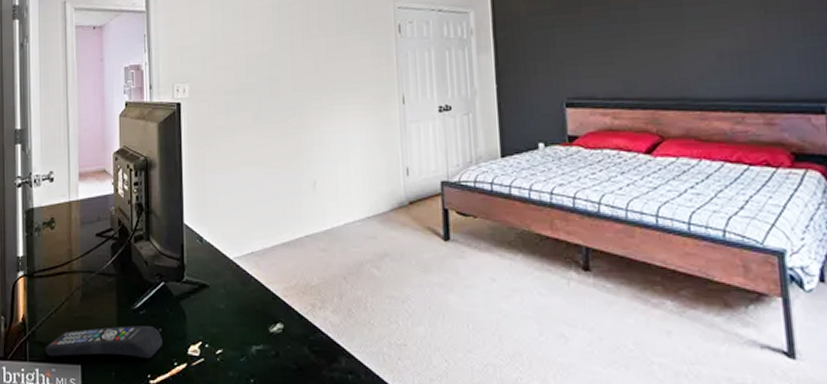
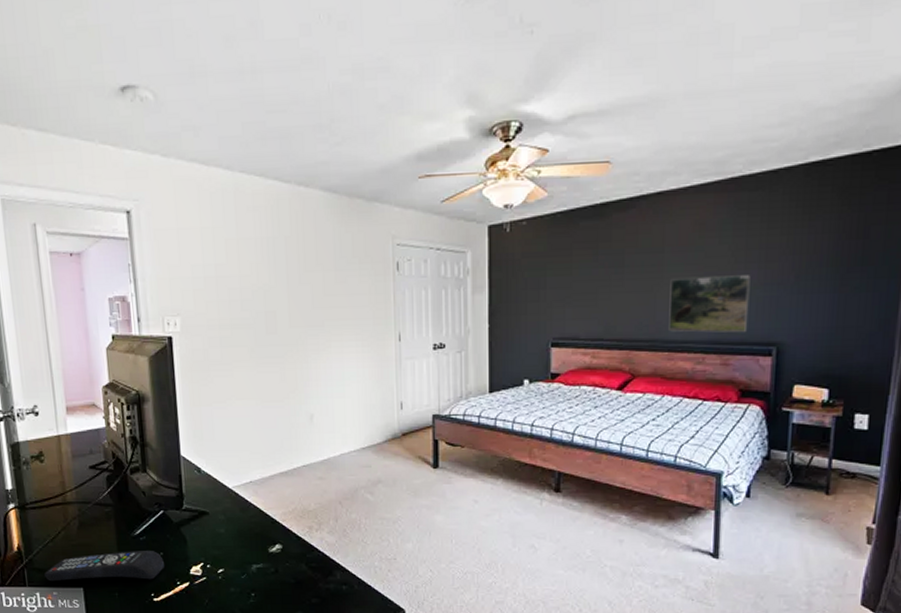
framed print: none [693,26,792,89] -> present [668,275,751,333]

